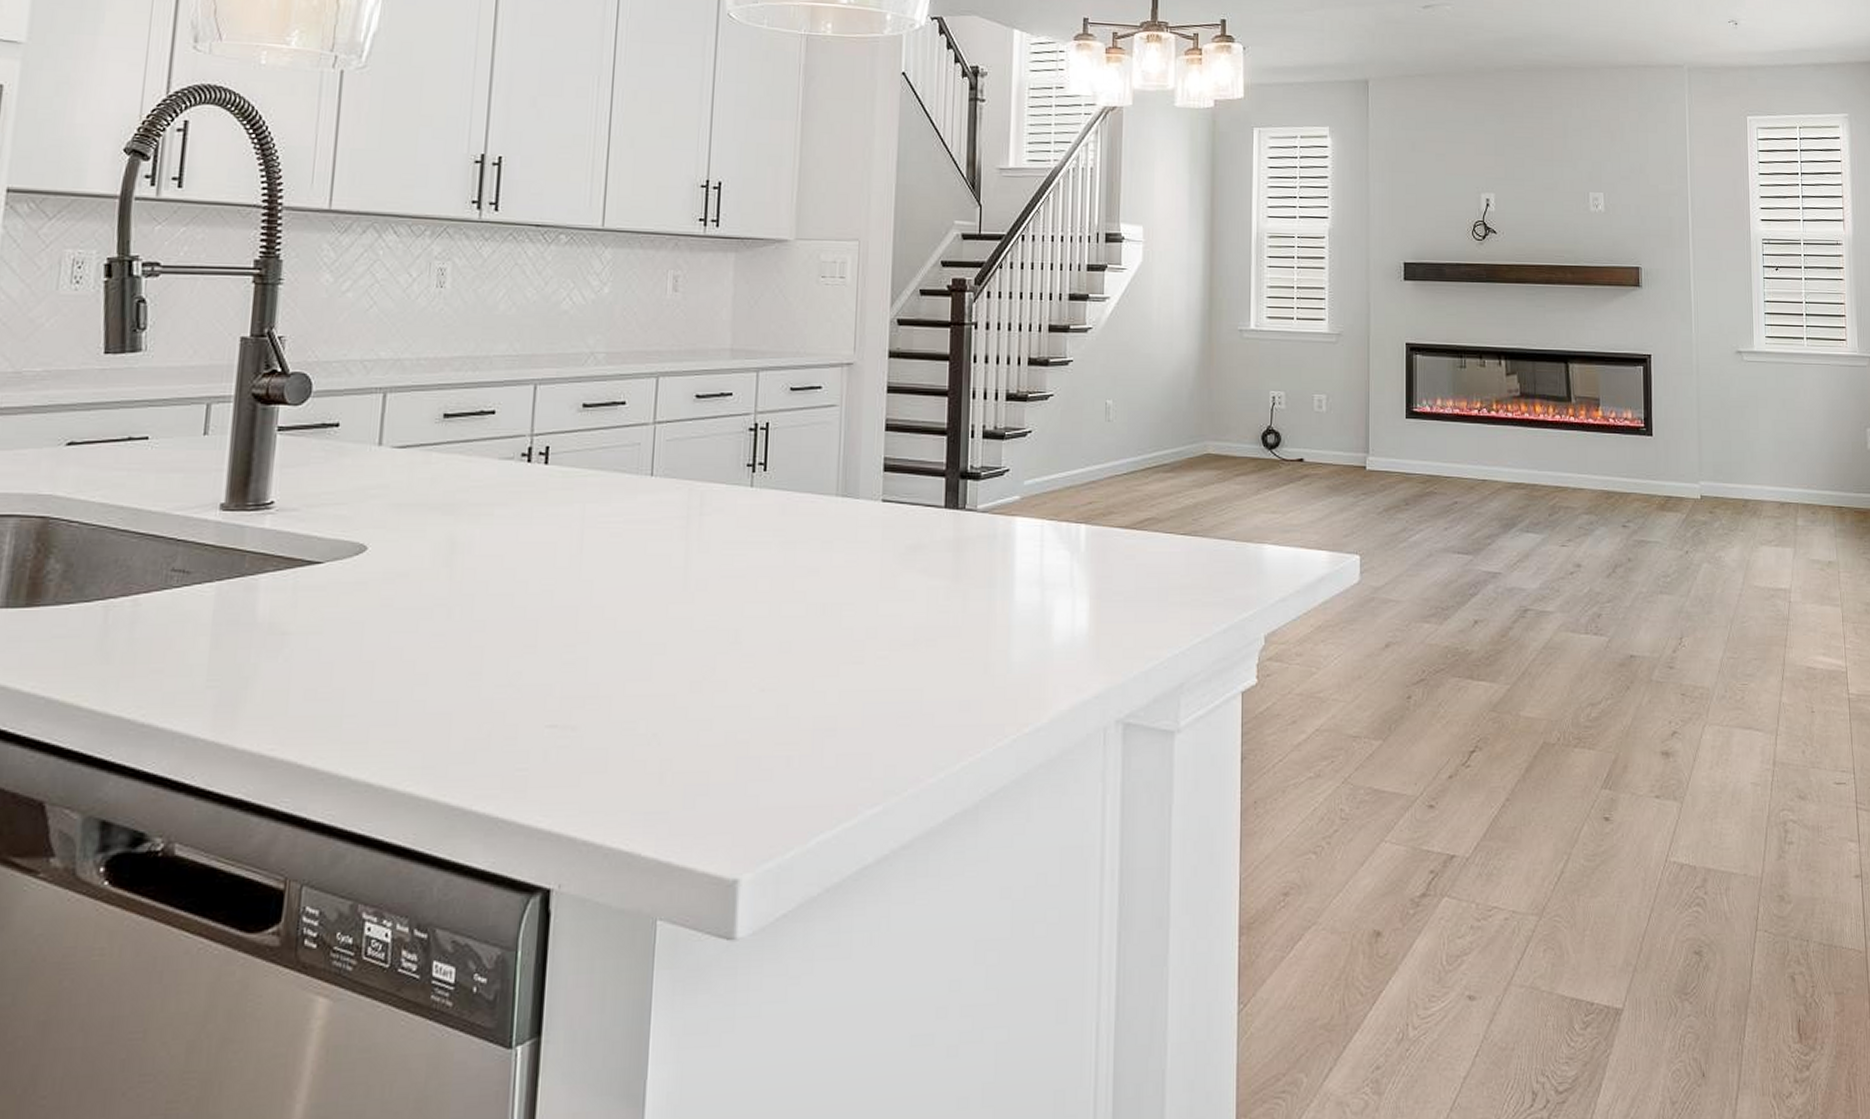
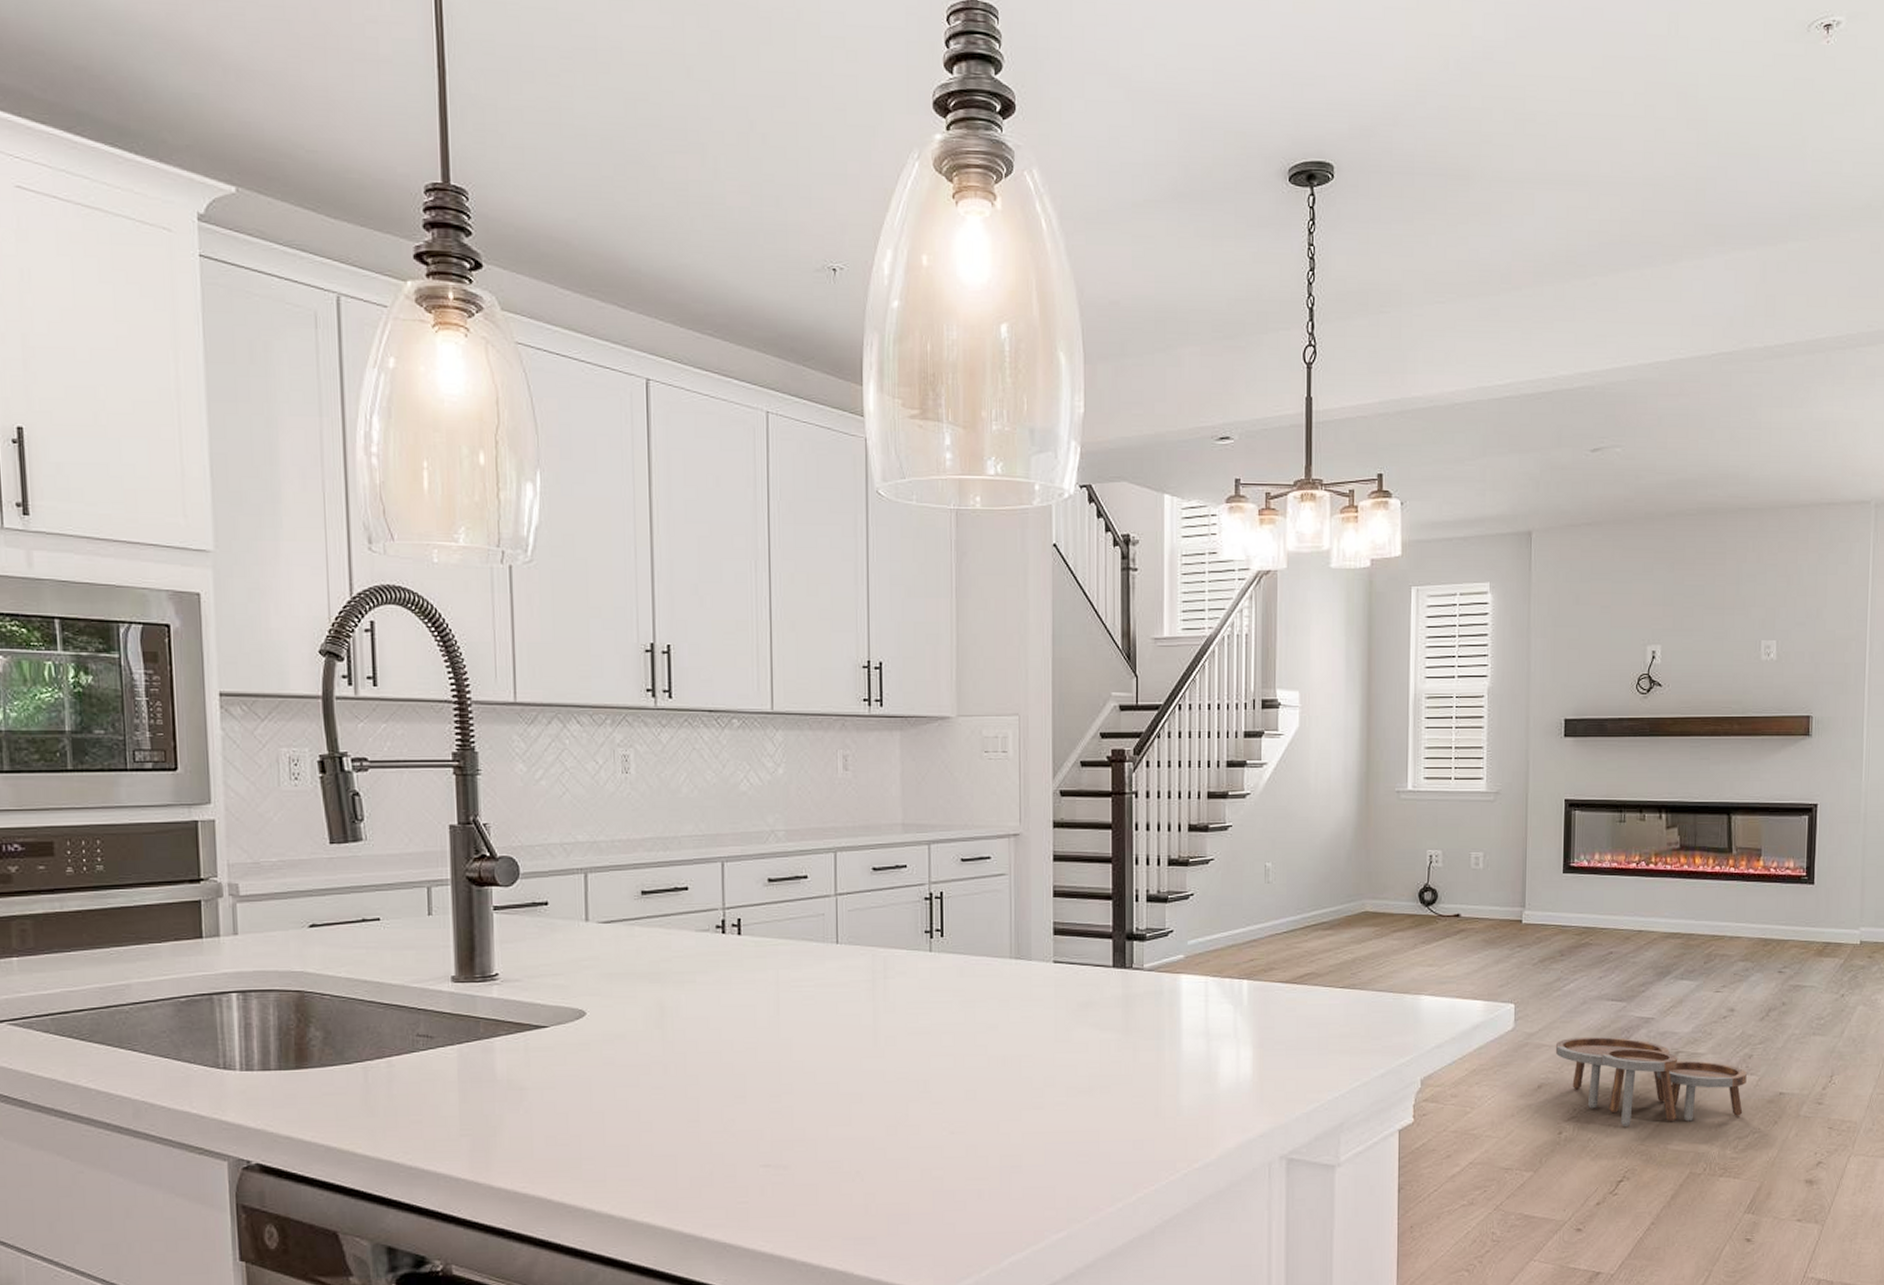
nesting tables: none [1402,591,1597,690] -> present [1555,1036,1747,1126]

